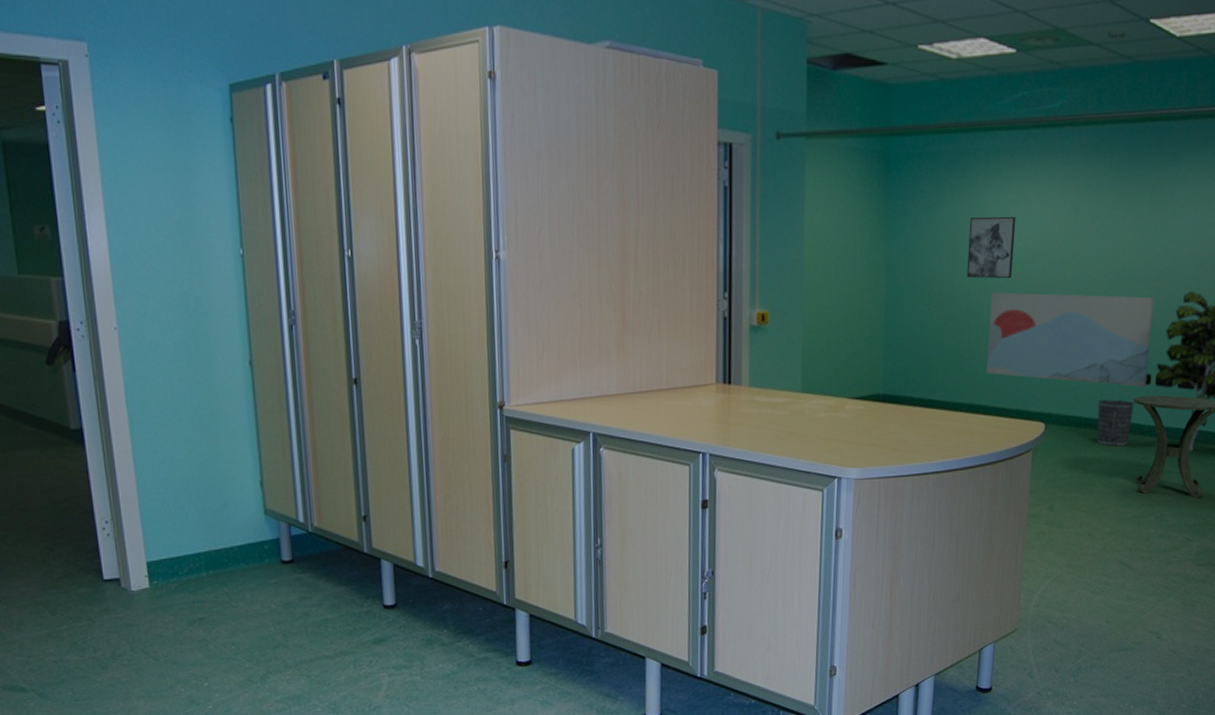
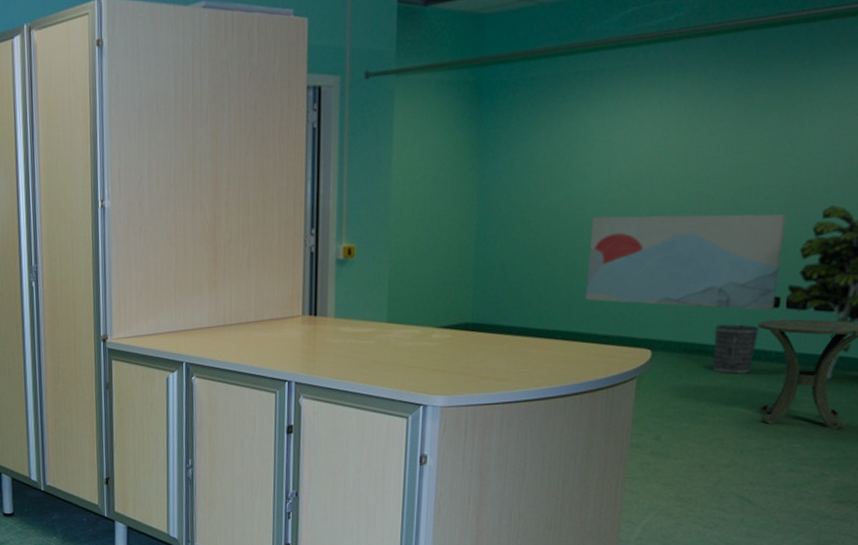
wall art: present [967,216,1016,279] -> none [565,137,622,204]

